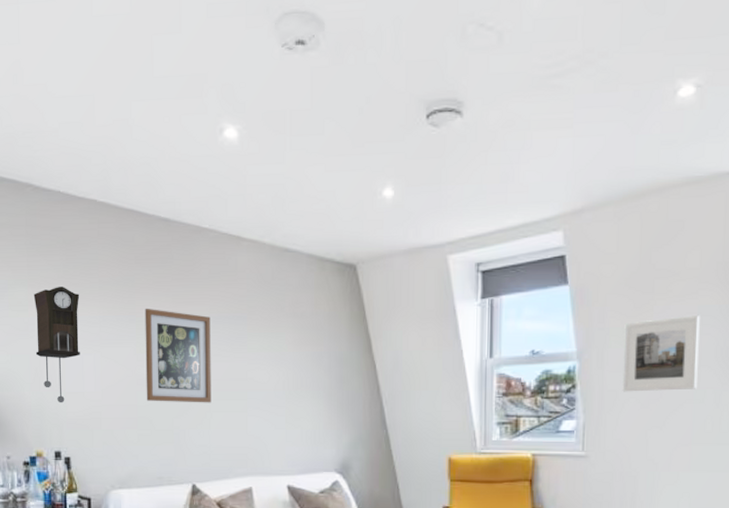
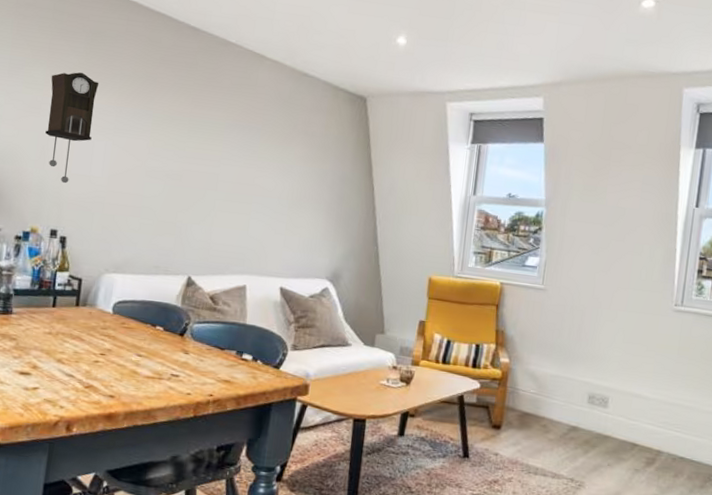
wall art: present [145,308,211,403] -> none [153,105,227,203]
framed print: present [622,316,700,392] -> none [579,181,644,244]

